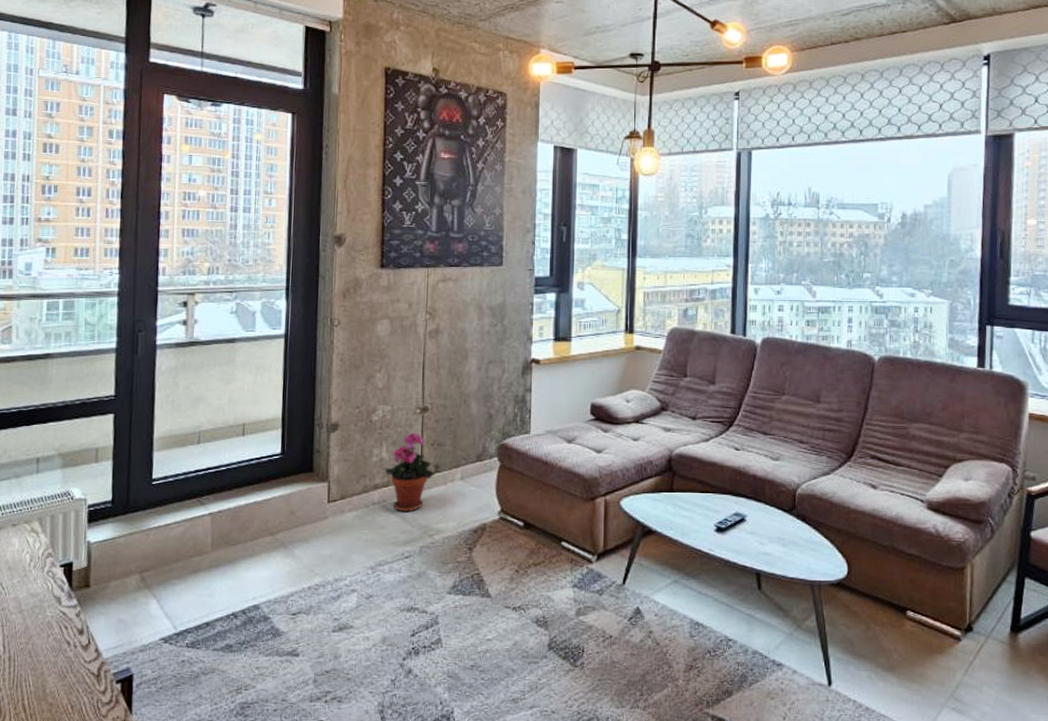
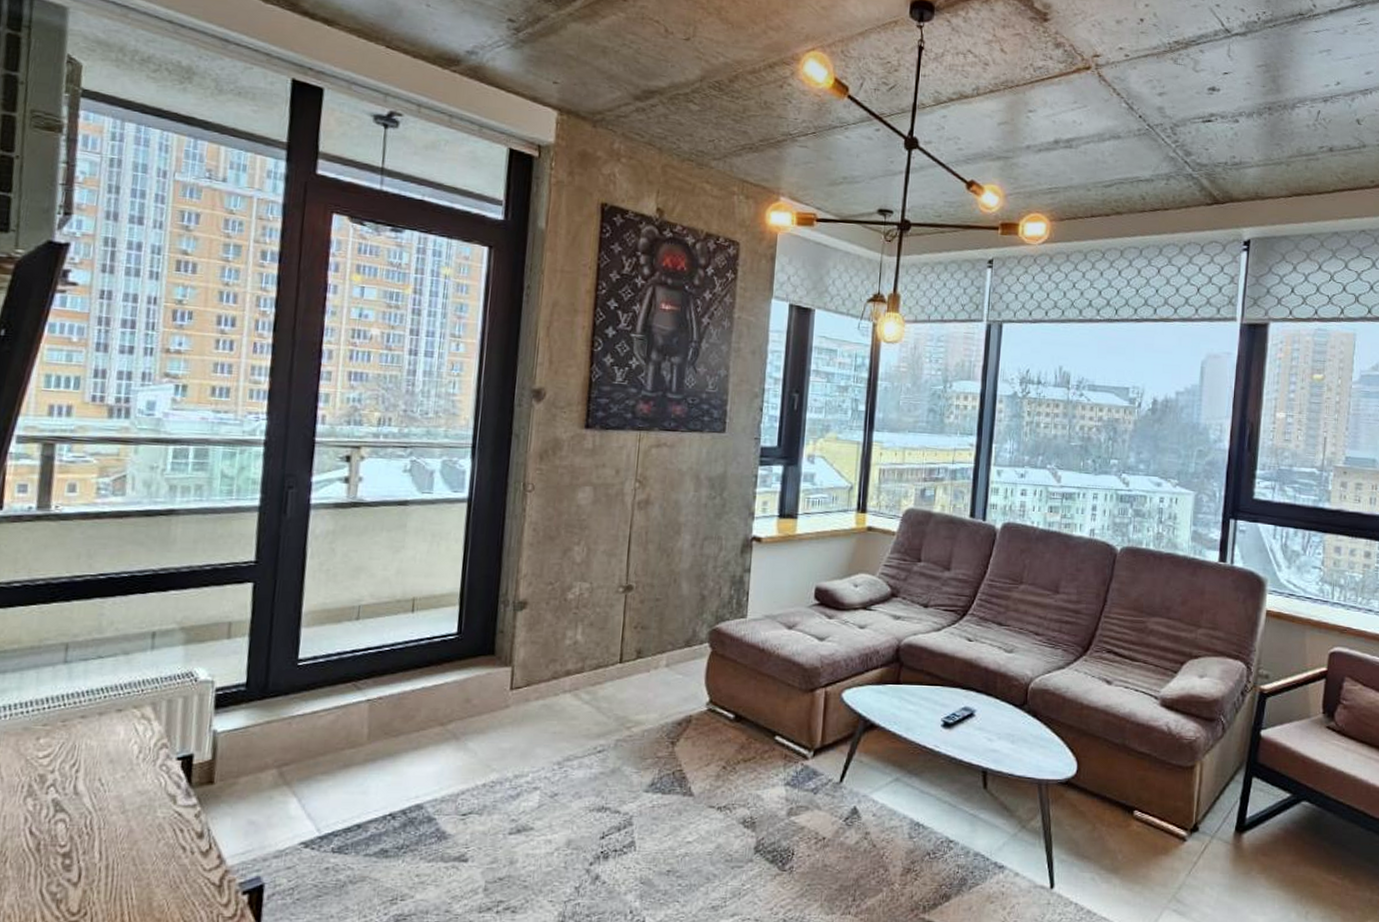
potted plant: present [384,432,434,513] -> none [578,613,636,702]

